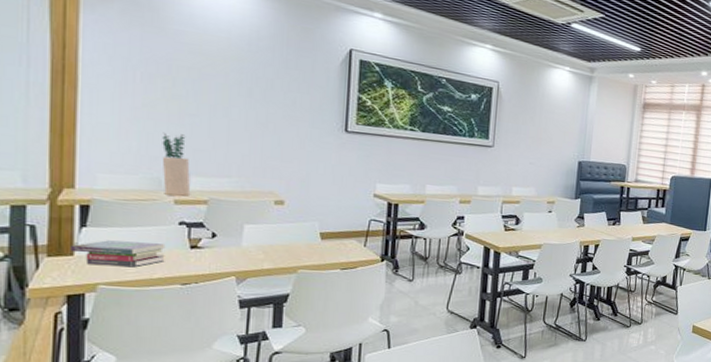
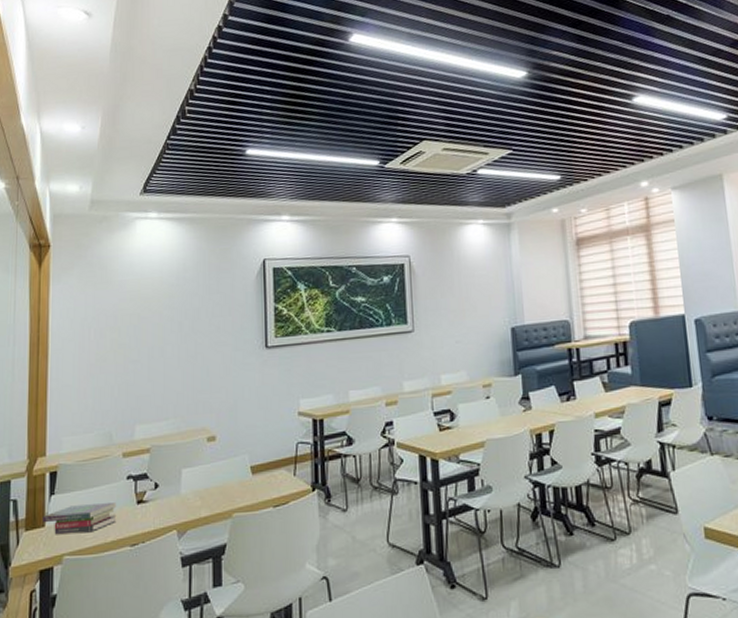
vase: present [162,132,191,197] -> none [112,383,136,450]

